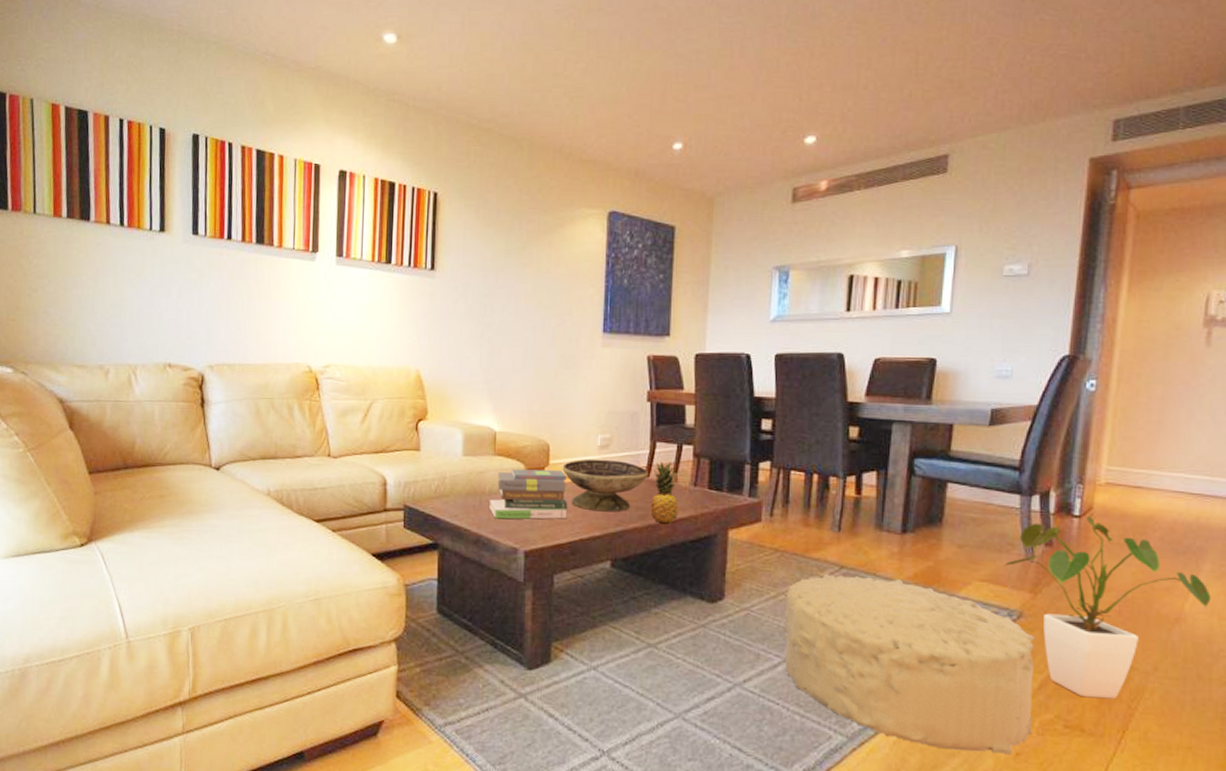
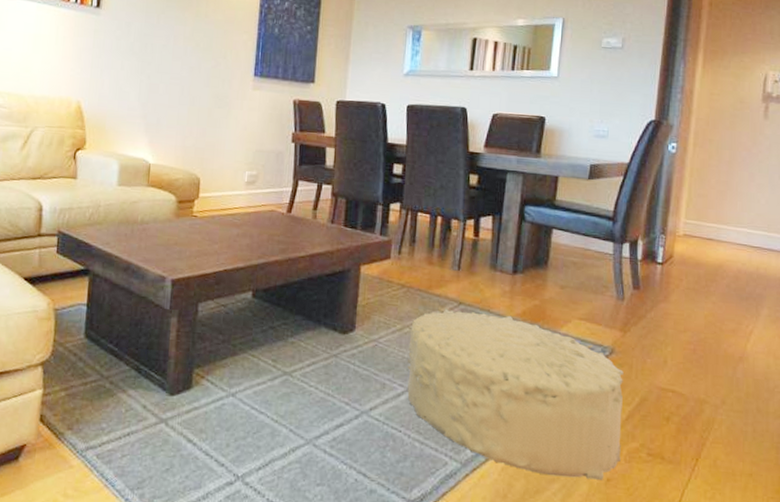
books: present [488,469,568,519] -> none [140,200,215,250]
decorative bowl: present [562,459,649,512] -> none [211,193,291,245]
fruit: present [650,461,678,524] -> none [291,199,317,258]
house plant: present [1004,516,1211,700] -> none [599,264,768,430]

